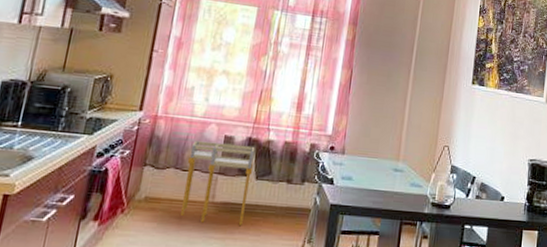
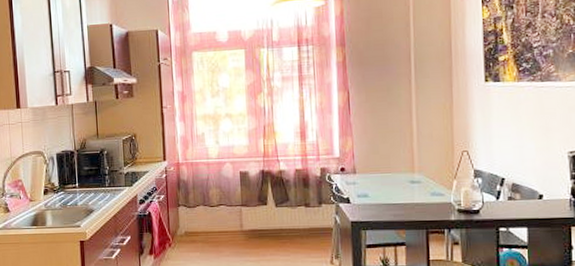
plant stand: present [179,140,255,227] -> none [212,177,272,249]

